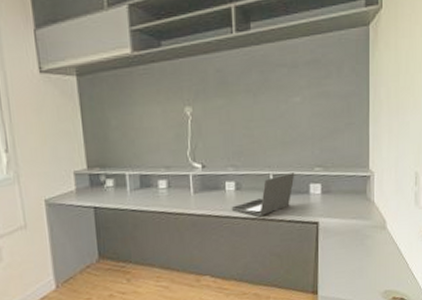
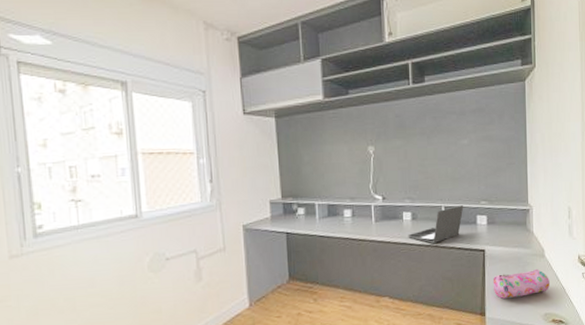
pencil case: none [326,242,391,275] -> present [492,268,550,299]

